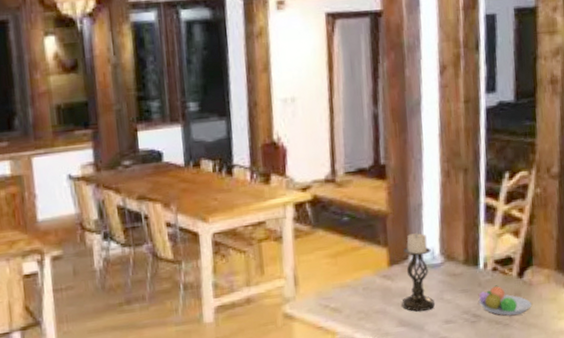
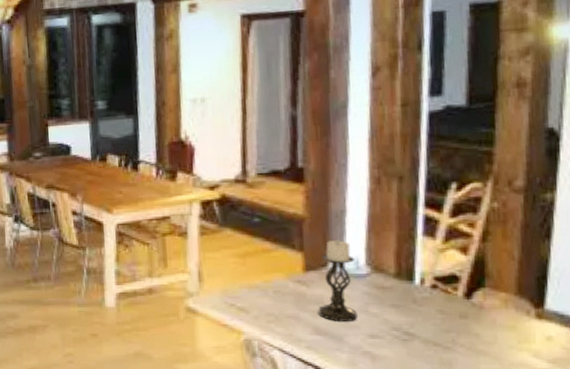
fruit bowl: present [478,285,532,316] -> none [412,304,482,339]

